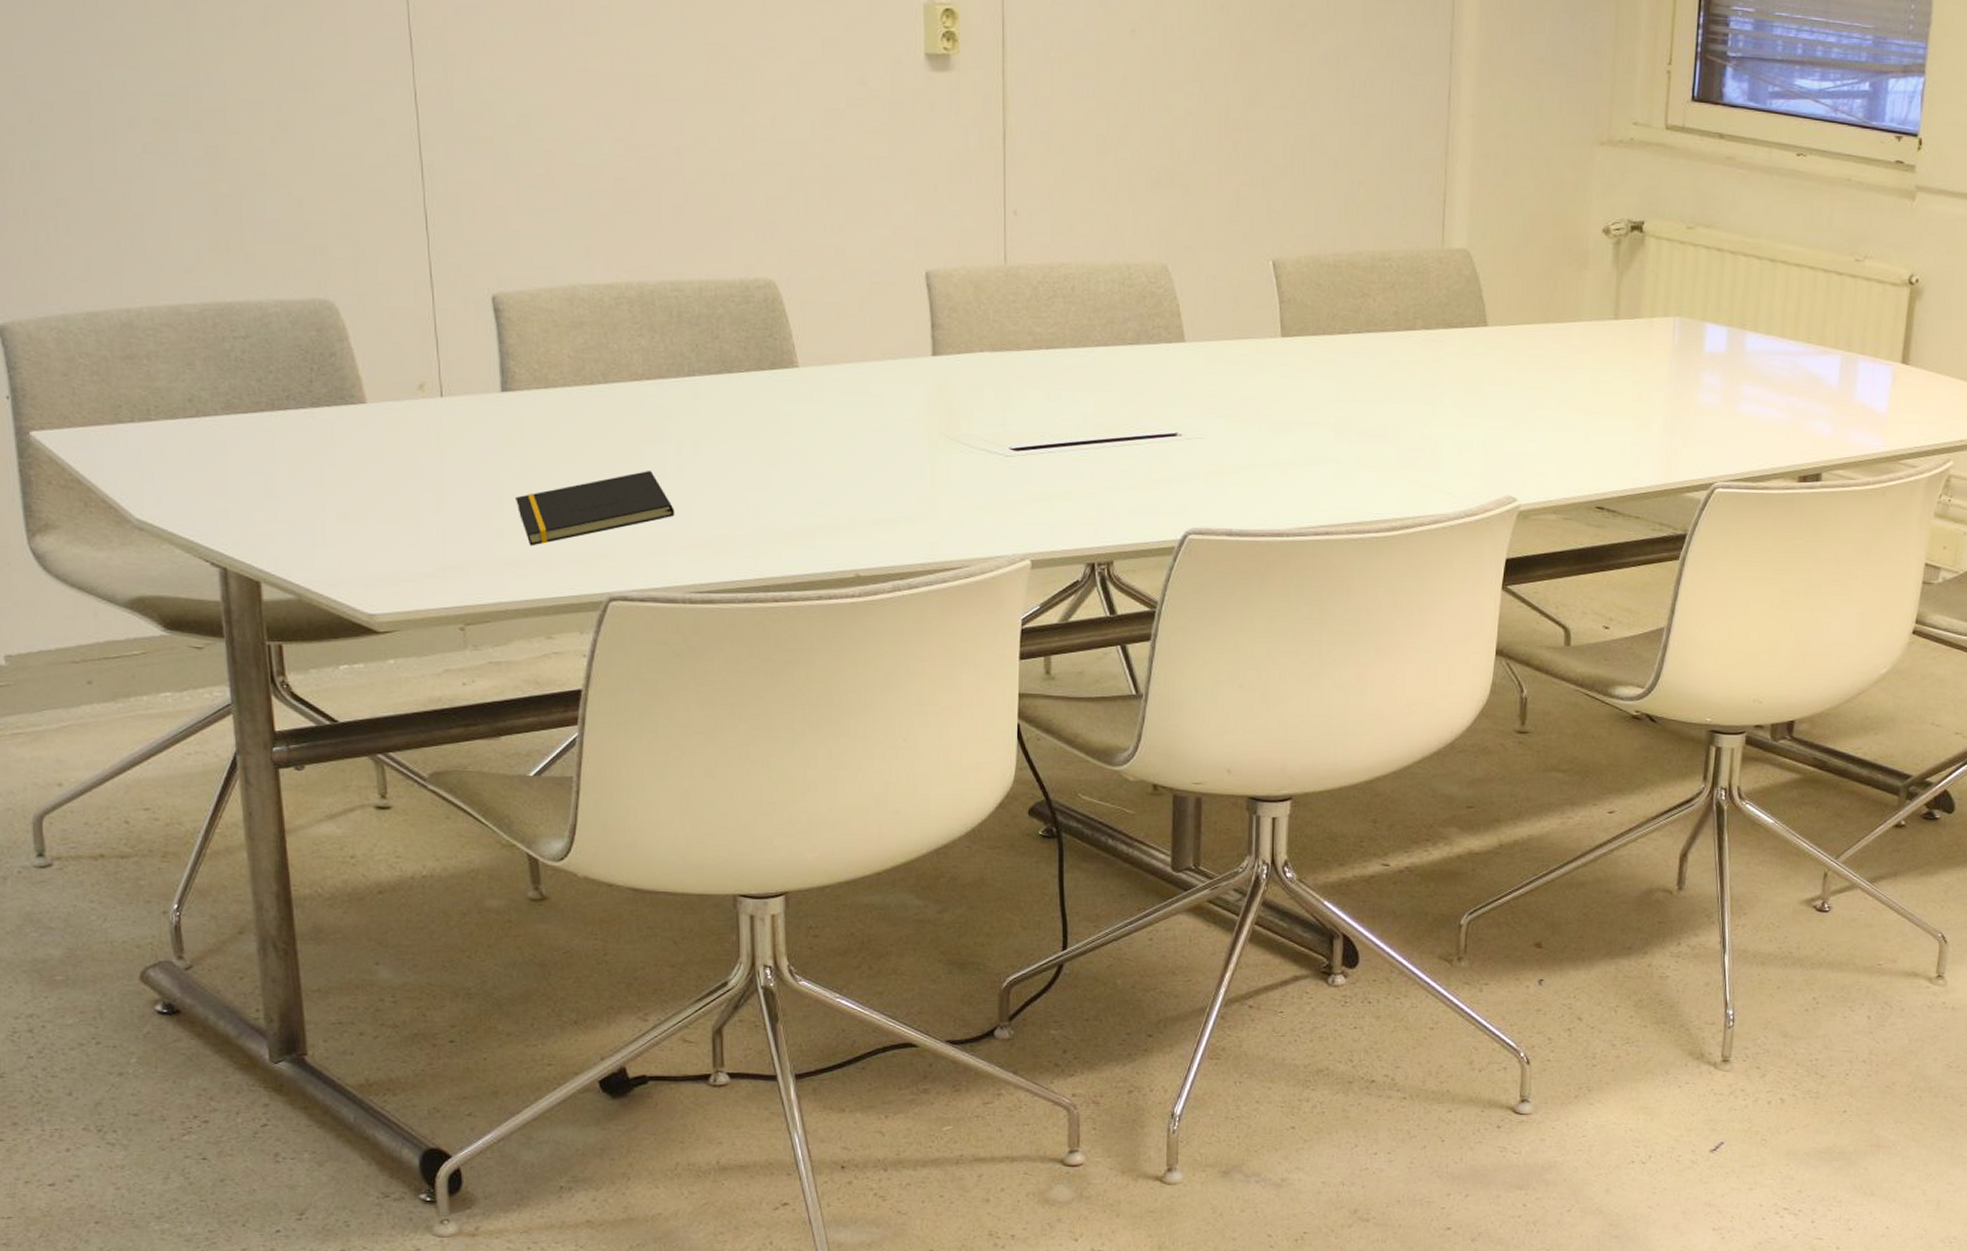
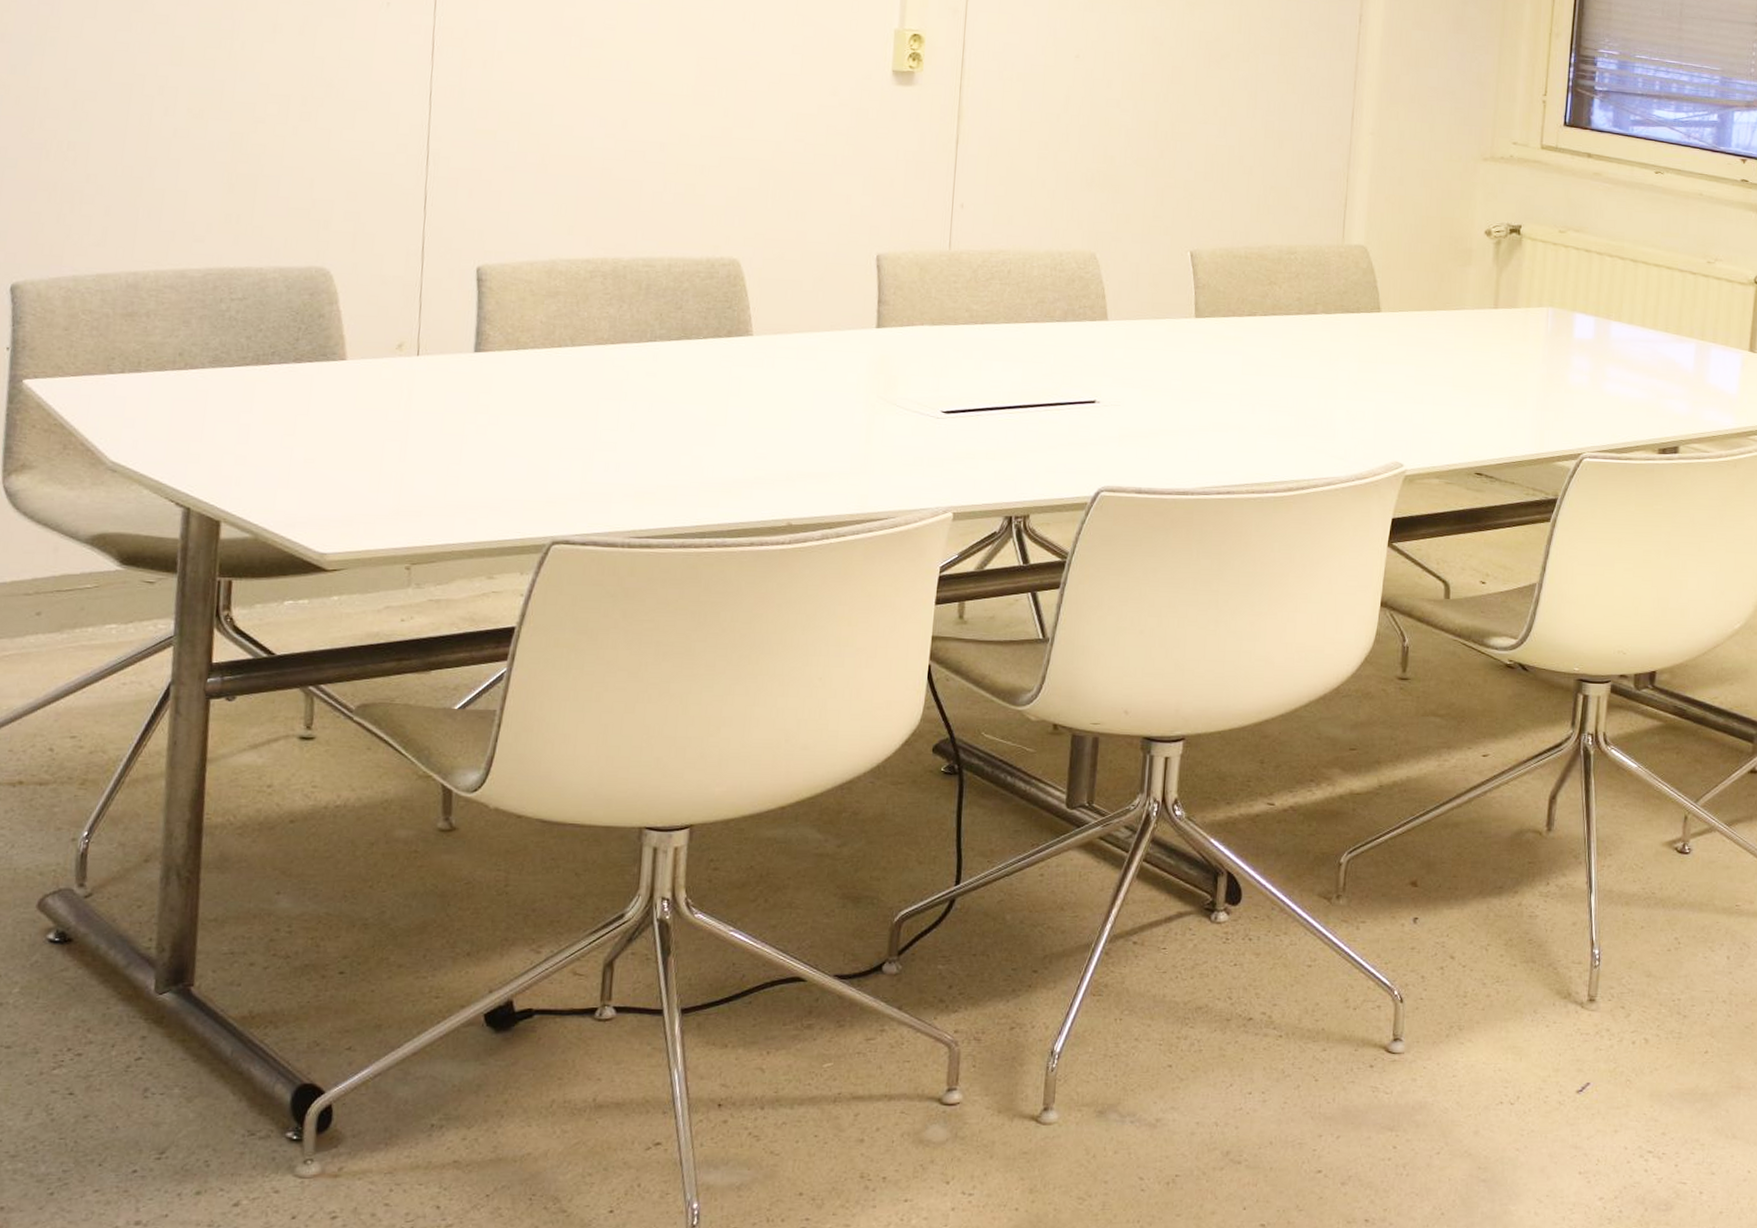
notepad: present [514,471,675,546] -> none [474,425,624,493]

